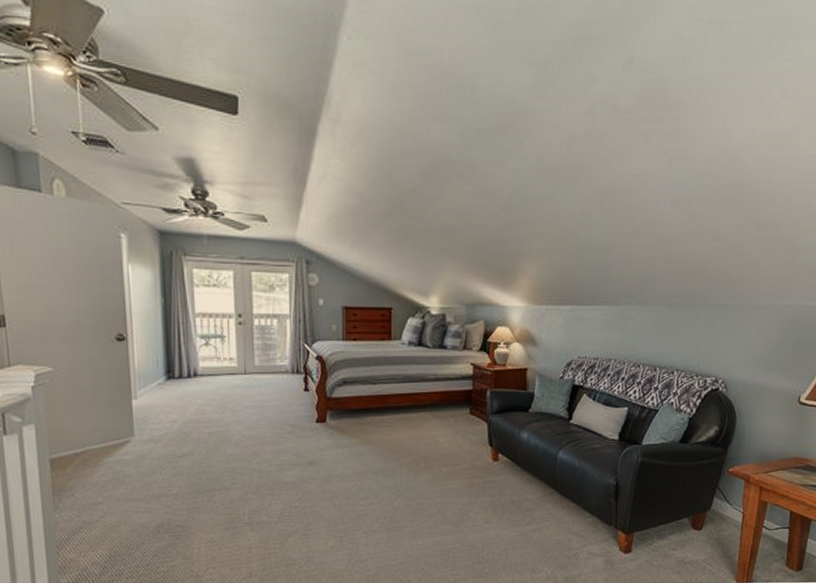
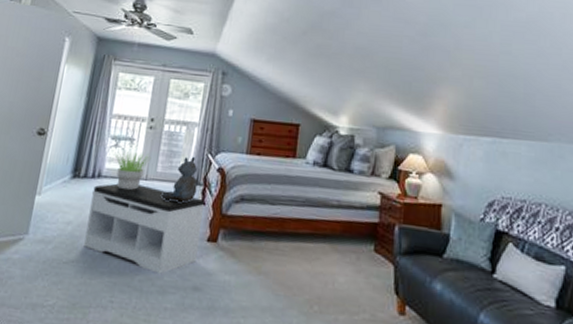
bench: none [192,379,308,455] -> present [84,183,204,274]
potted plant: none [207,349,247,386] -> present [114,151,152,191]
stuffed bear: none [264,347,300,391] -> present [161,156,199,202]

